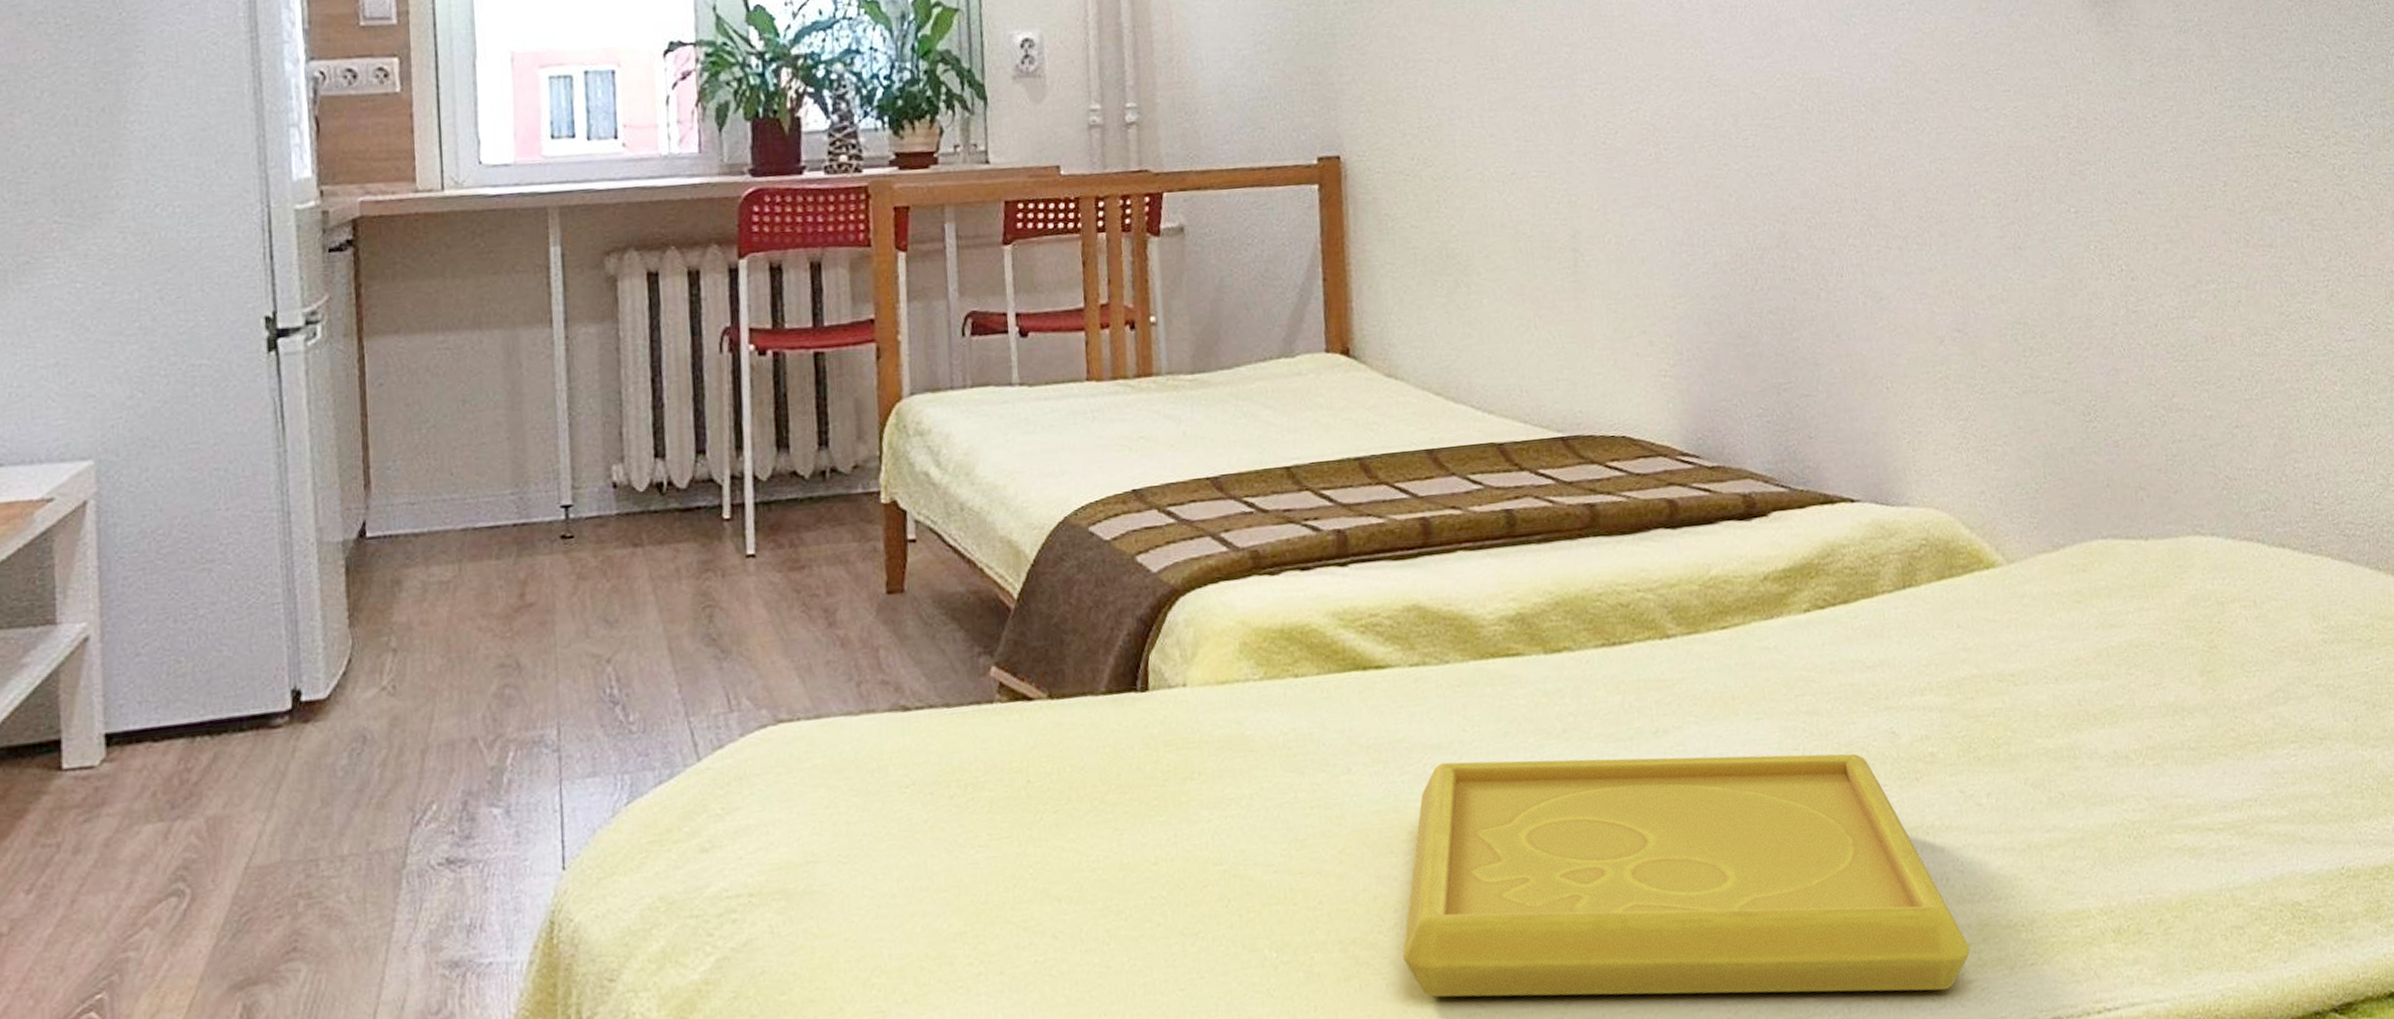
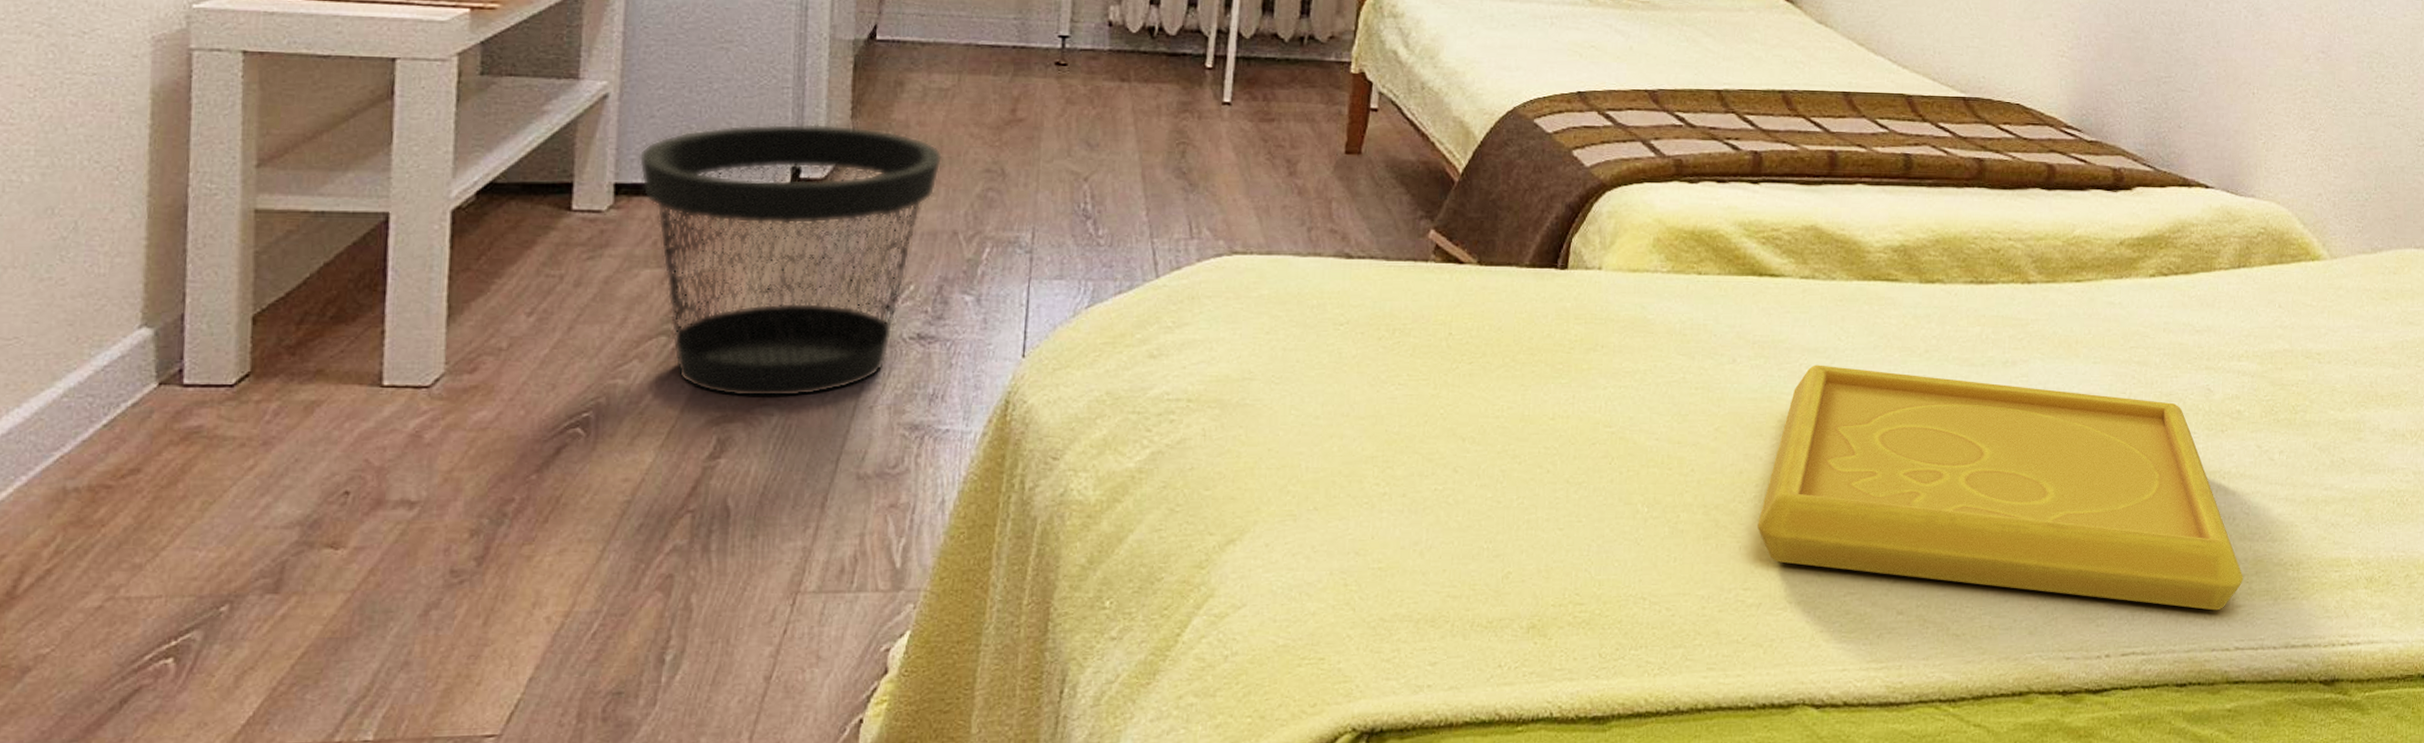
wastebasket: none [127,635,452,956] -> present [638,123,943,397]

